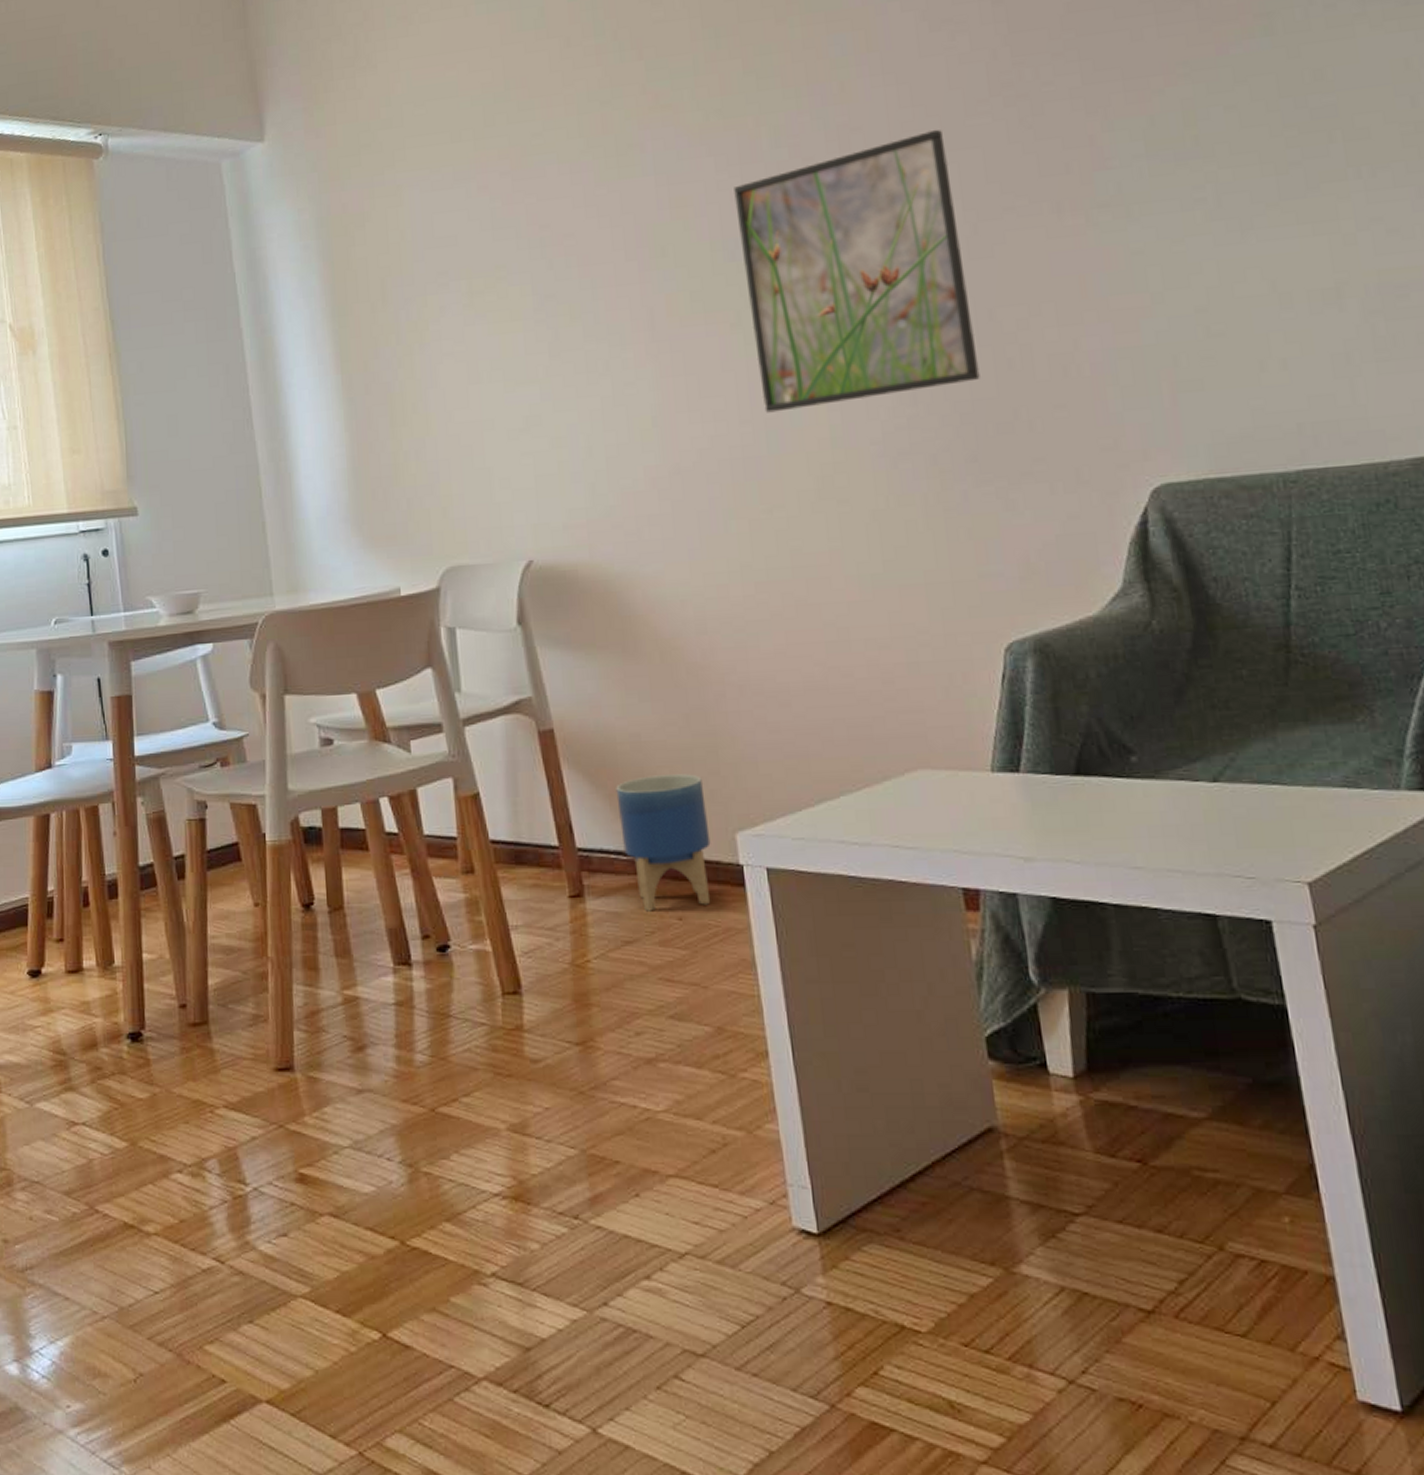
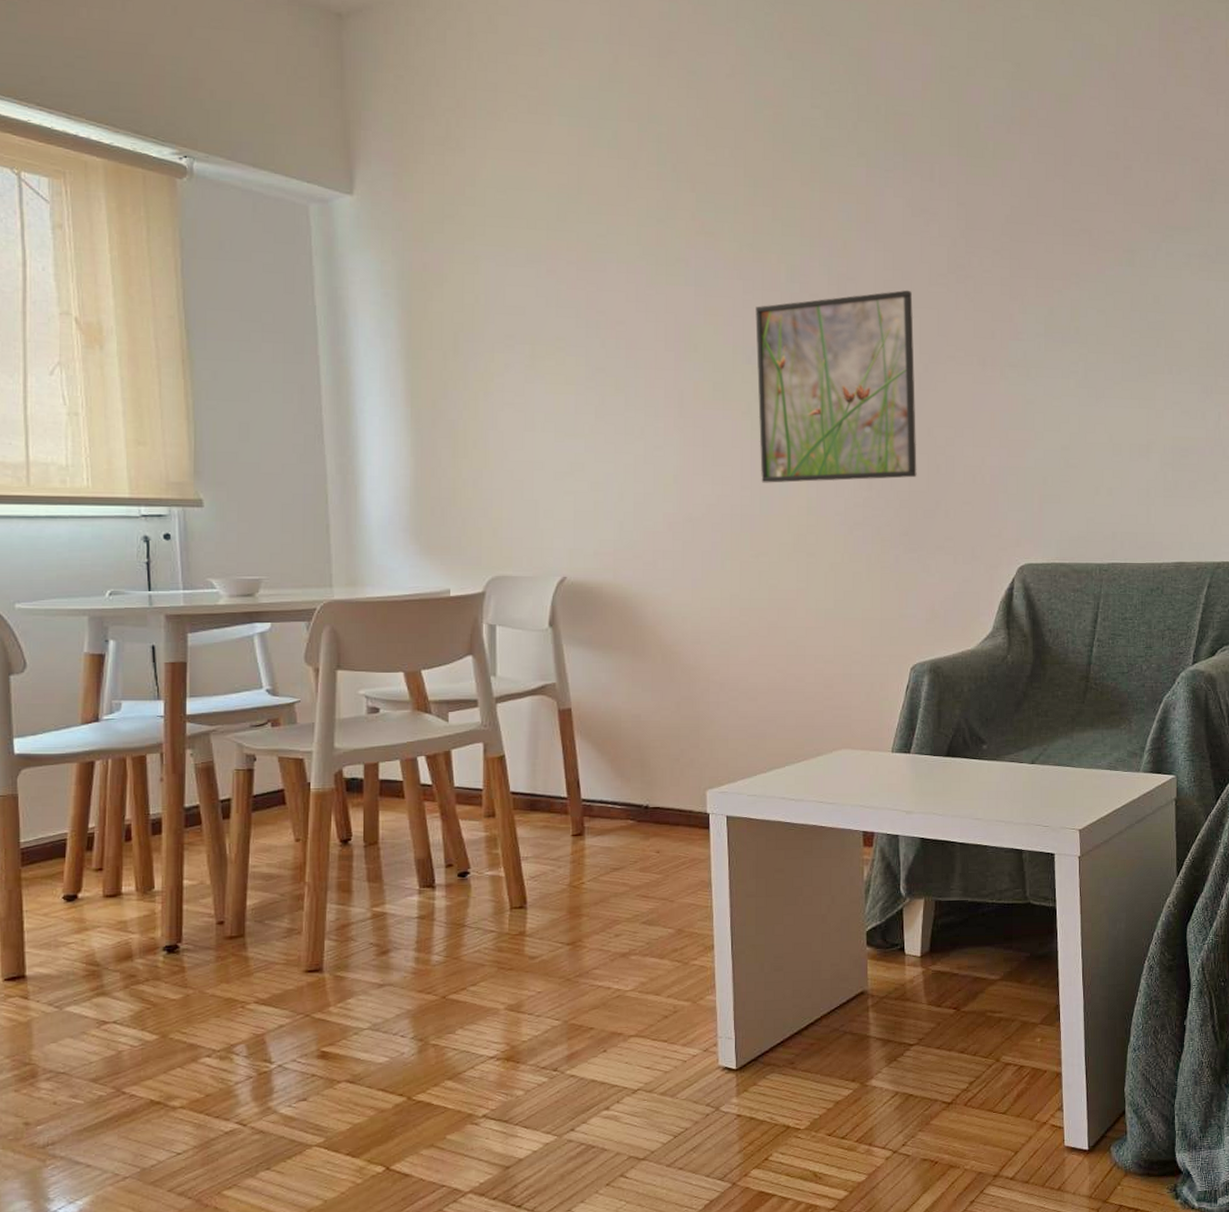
planter: present [616,774,711,912] -> none [617,746,687,847]

